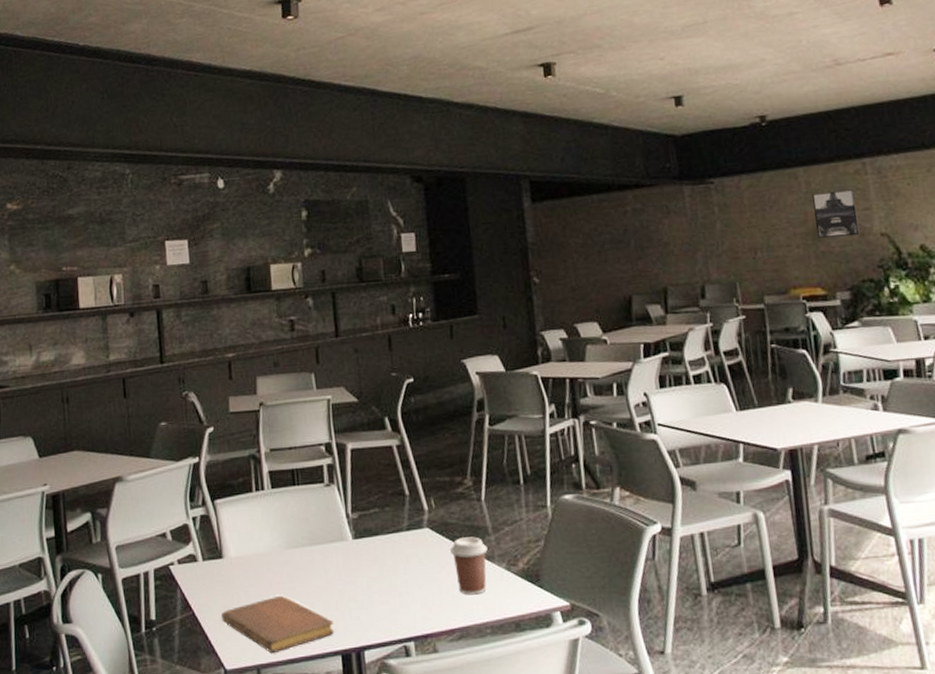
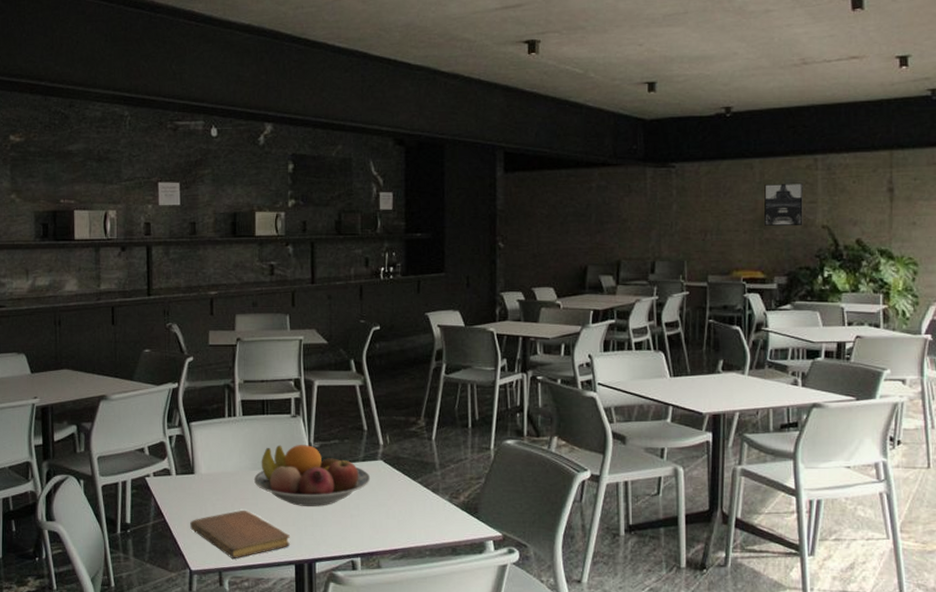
fruit bowl: none [289,516,418,587] -> present [254,445,371,506]
coffee cup: present [449,537,488,595] -> none [399,471,434,521]

